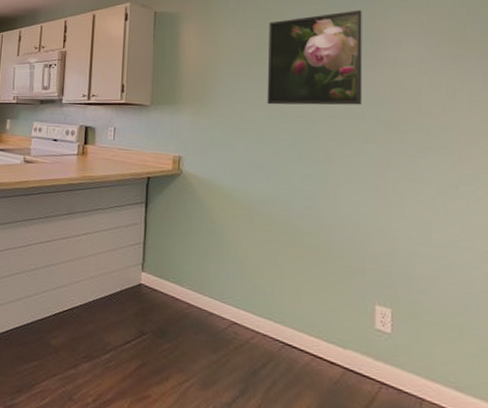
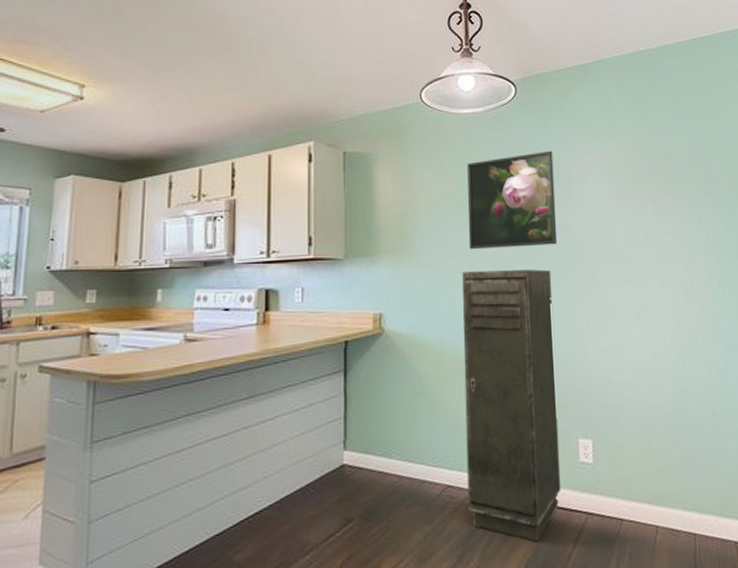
storage cabinet: none [253,125,354,398] -> present [462,269,562,542]

